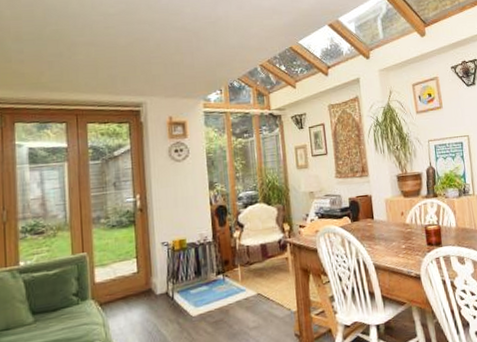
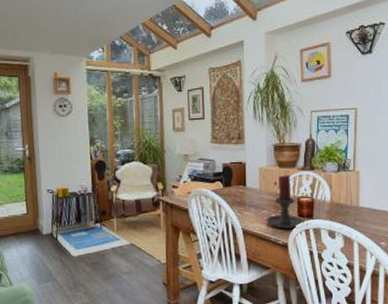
candle holder: none [397,204,434,260] -> present [266,175,304,229]

